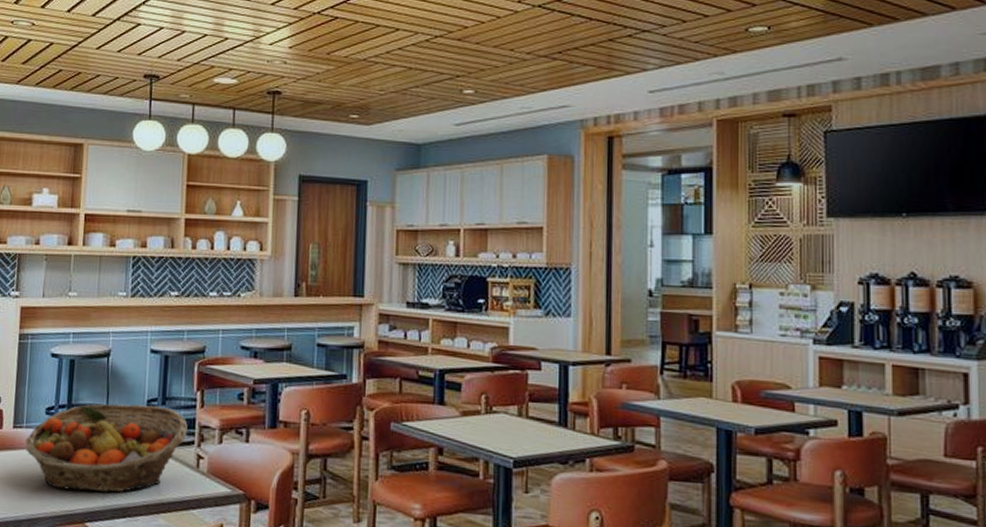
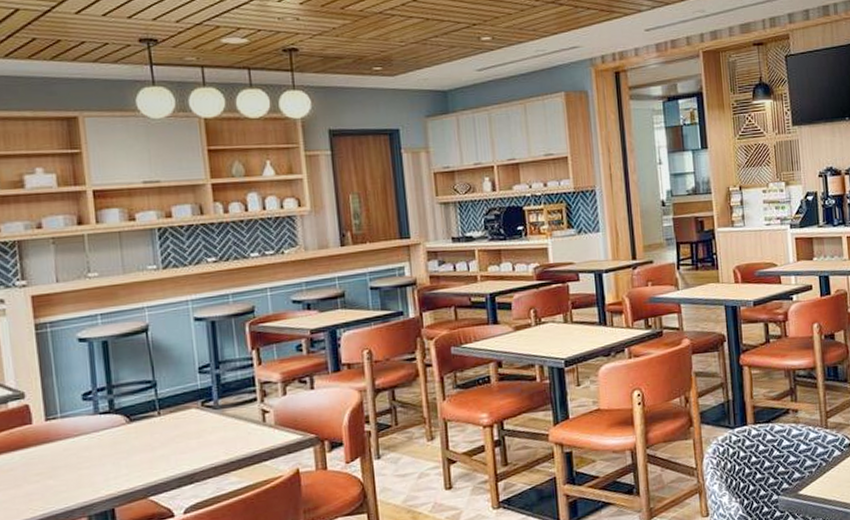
fruit basket: present [25,403,188,493] -> none [63,371,248,471]

